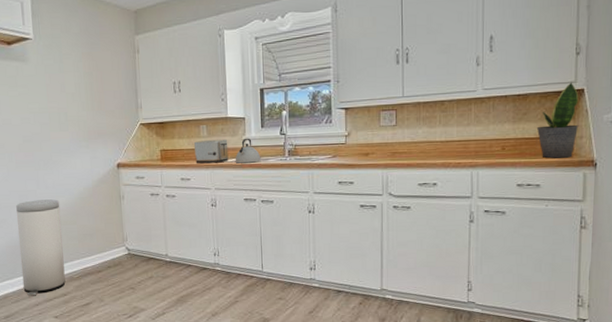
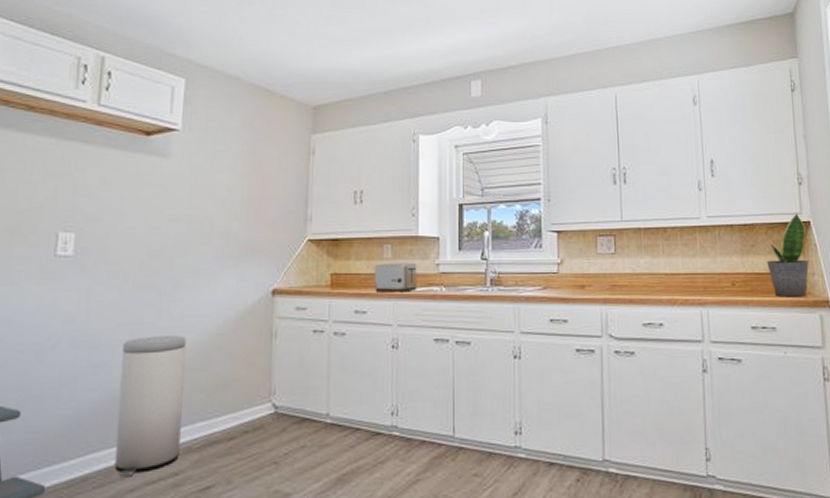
kettle: present [235,138,261,163] -> none [425,262,457,293]

